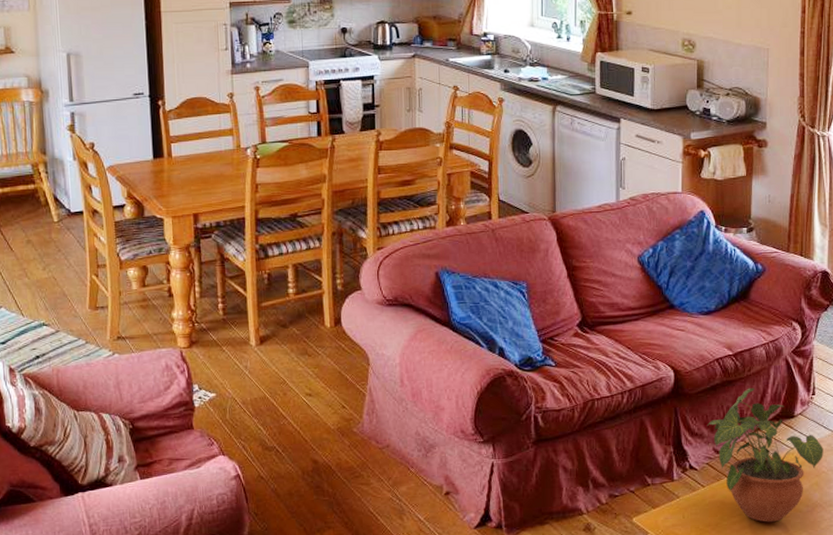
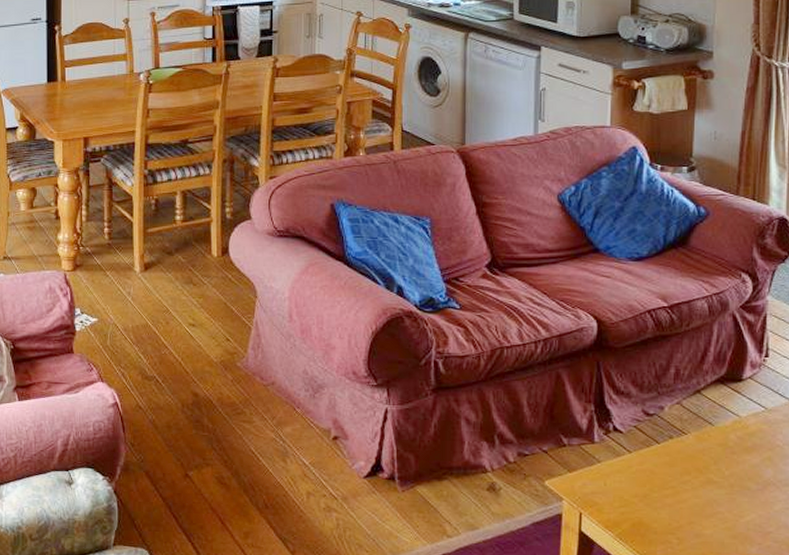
potted plant: present [706,388,823,522] -> none [635,345,778,499]

